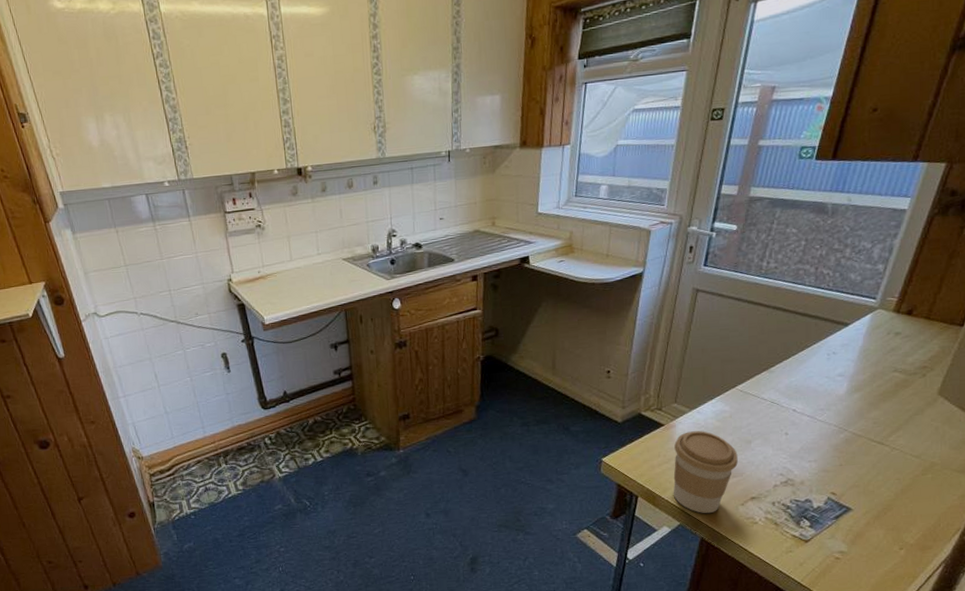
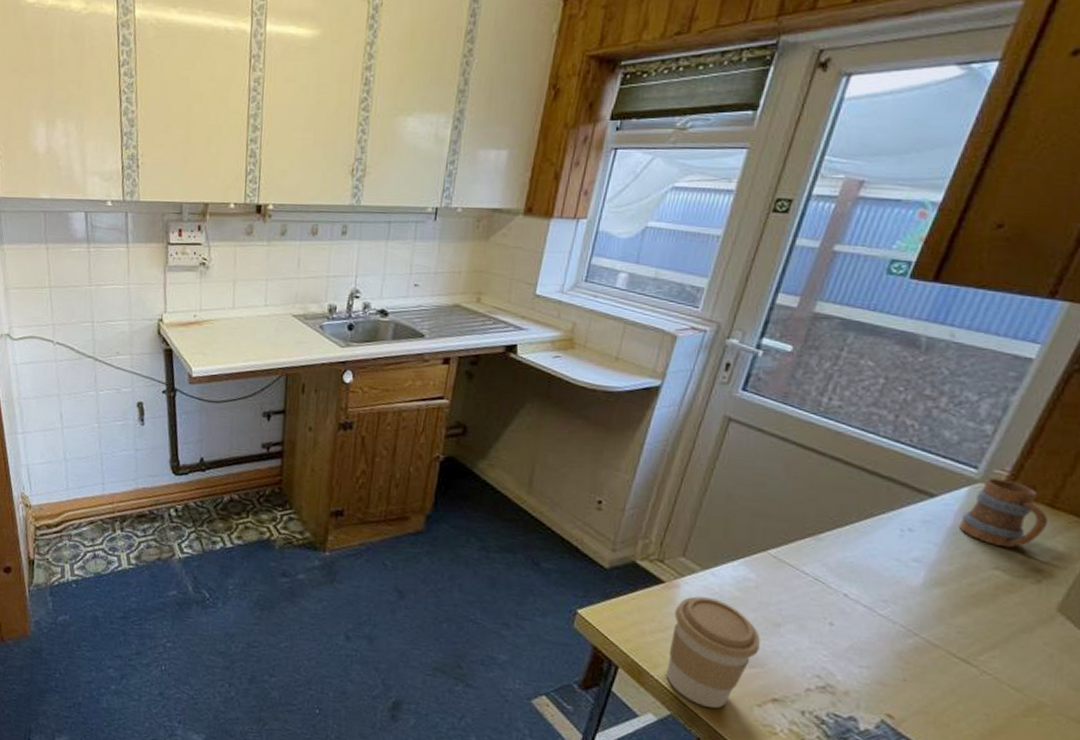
mug: none [867,304,927,355] -> present [958,478,1049,548]

